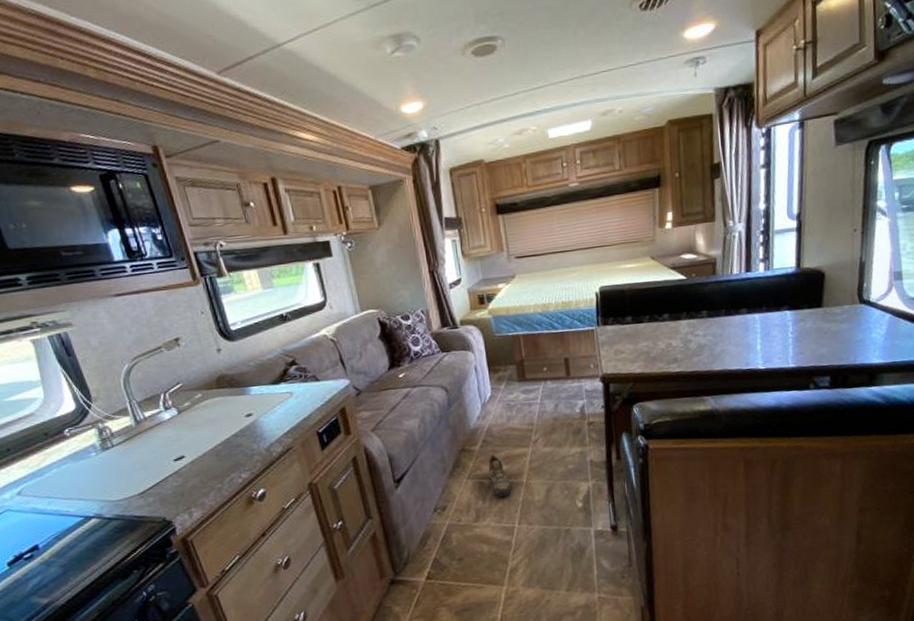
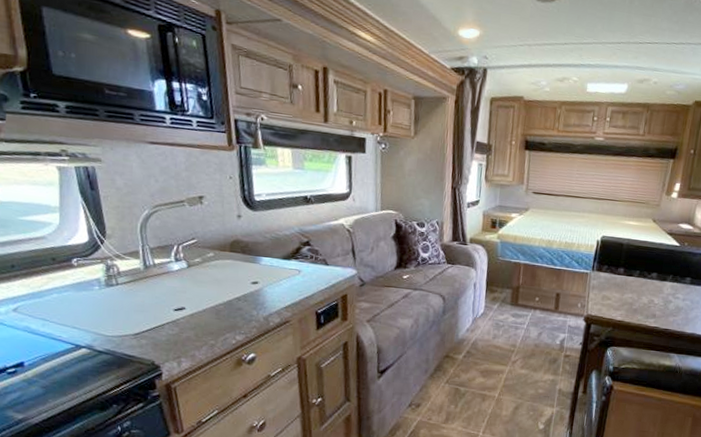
shoe: present [488,454,512,497] -> none [465,366,484,406]

